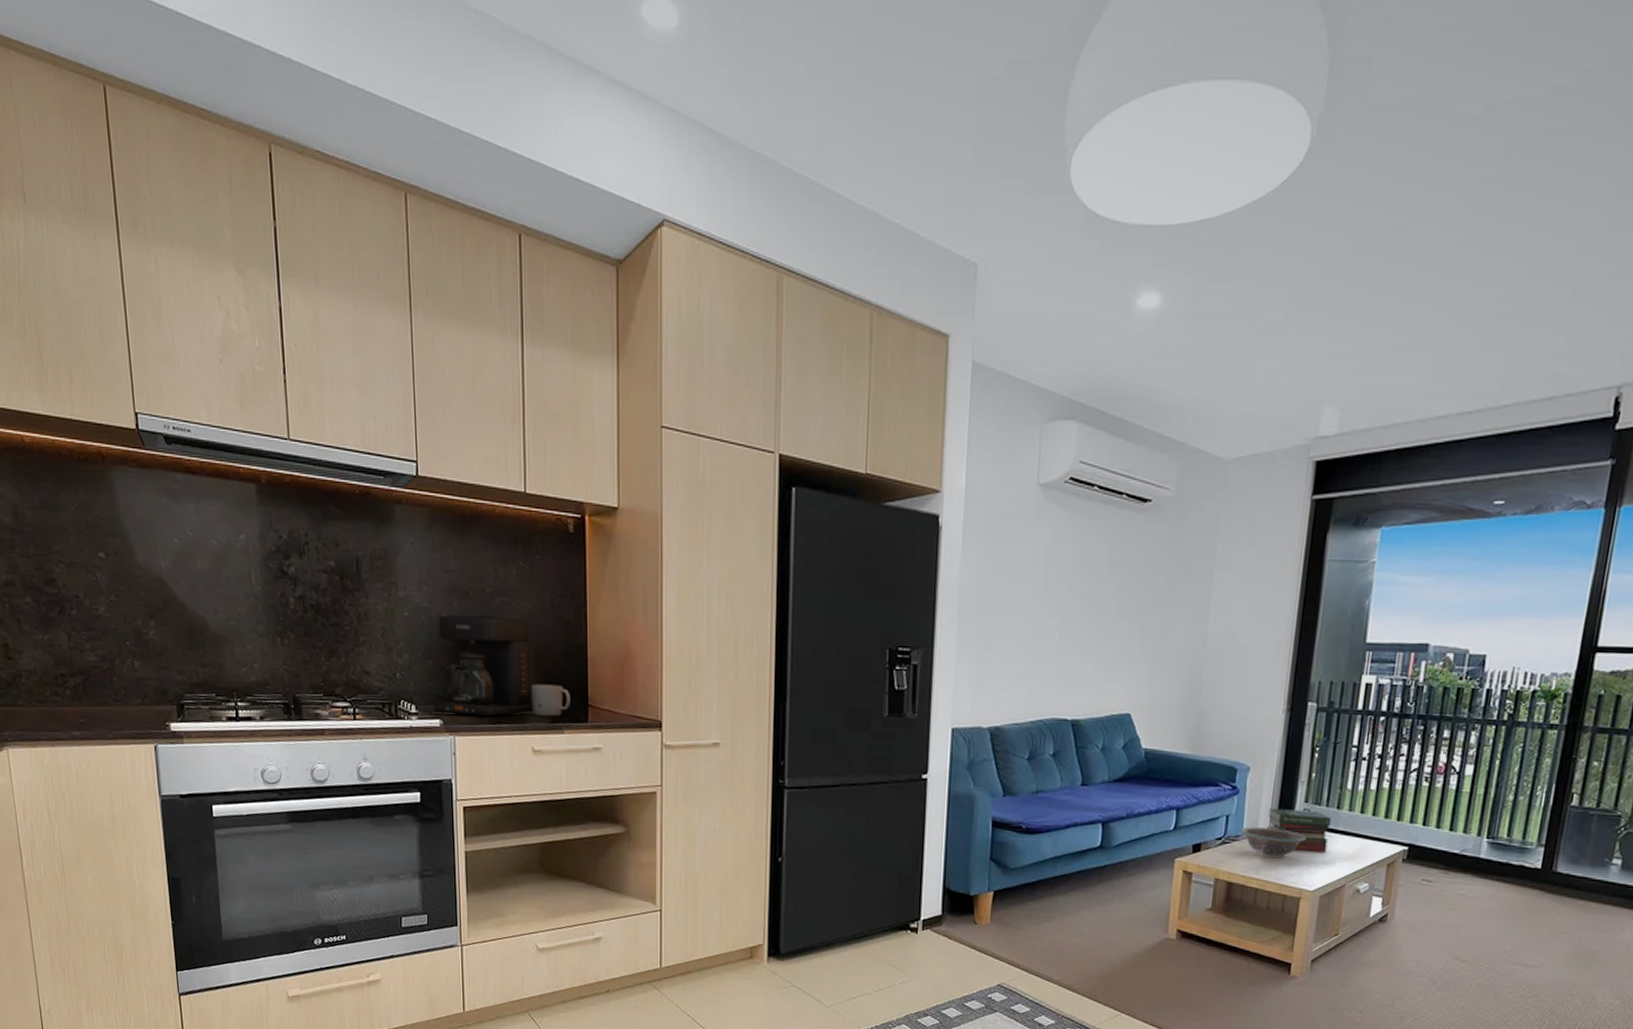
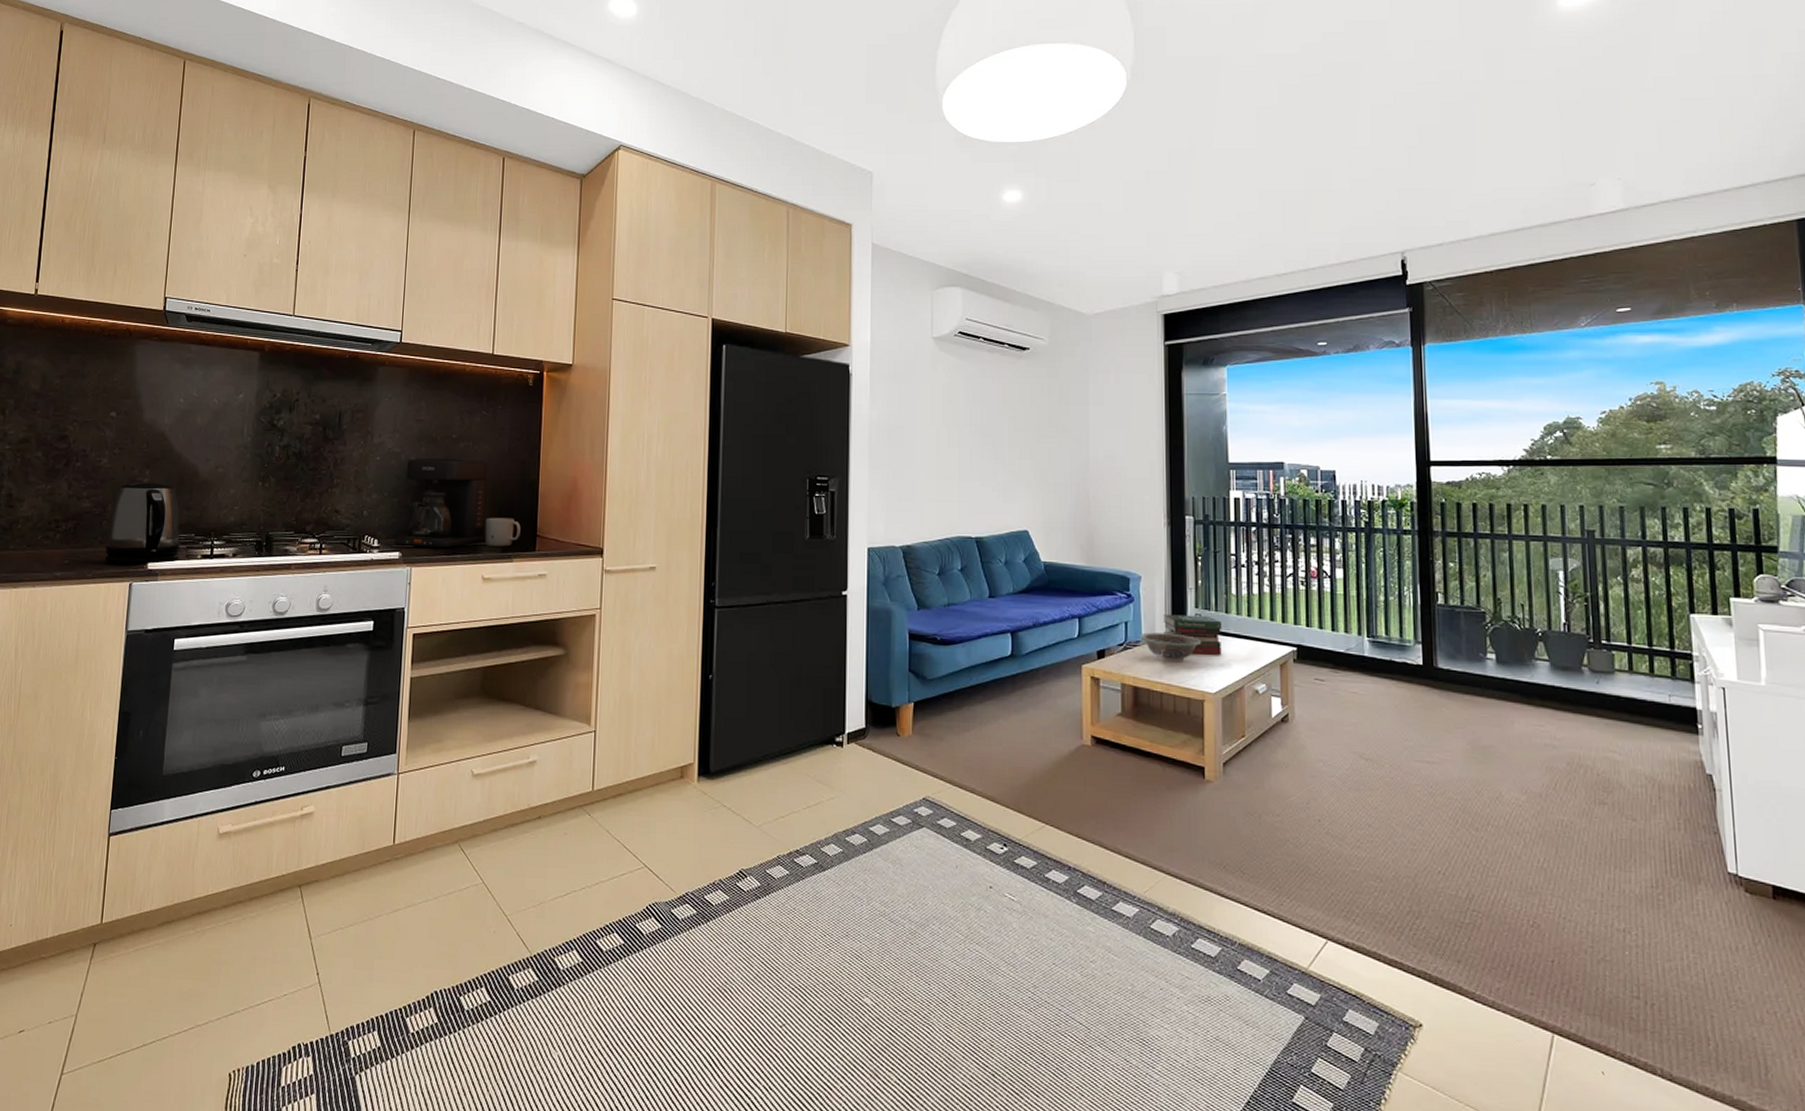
kettle: none [120,634,203,726] -> present [104,482,180,565]

